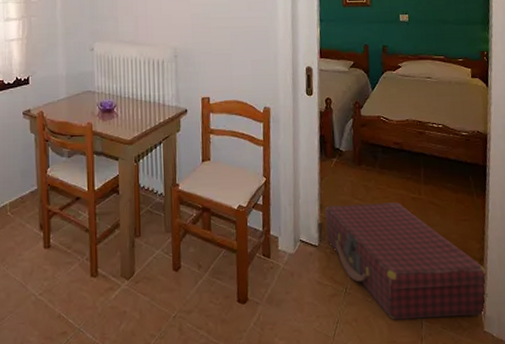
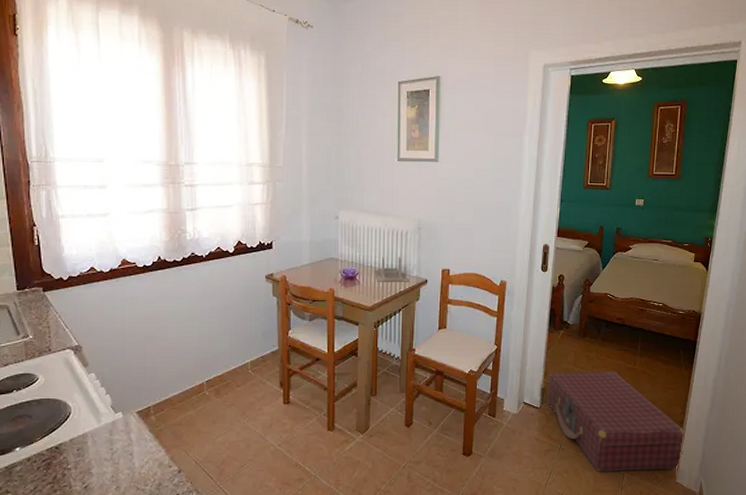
napkin holder: none [132,87,169,114] -> present [375,257,409,282]

